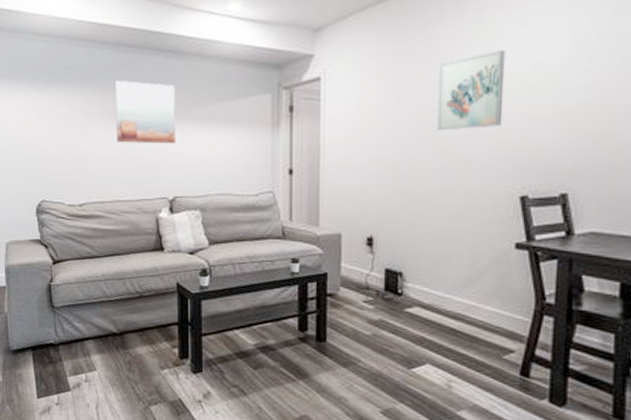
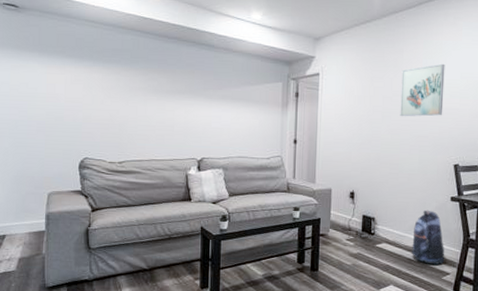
wall art: present [115,81,176,144] -> none [155,64,206,116]
backpack: none [457,261,507,340] -> present [412,210,445,266]

